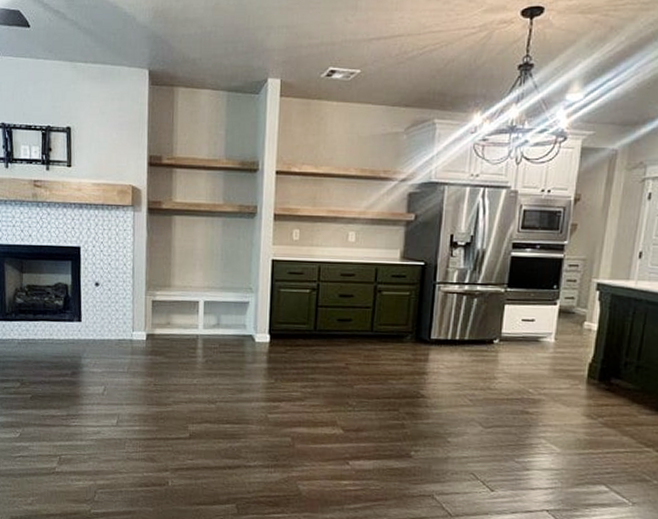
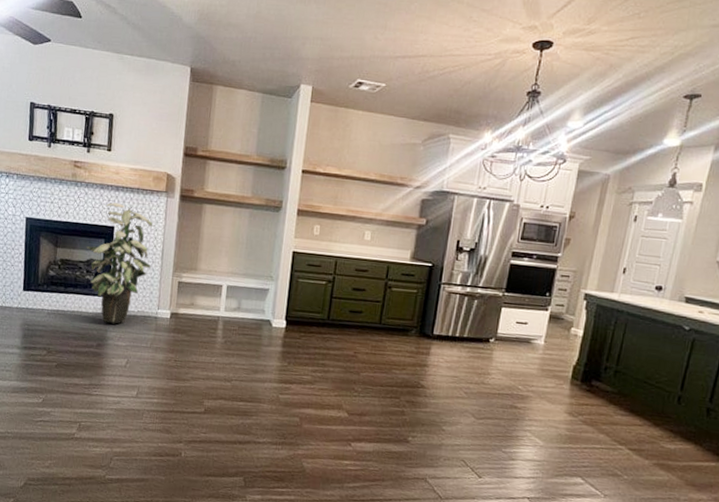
indoor plant: none [53,221,123,350] -> present [86,202,153,324]

